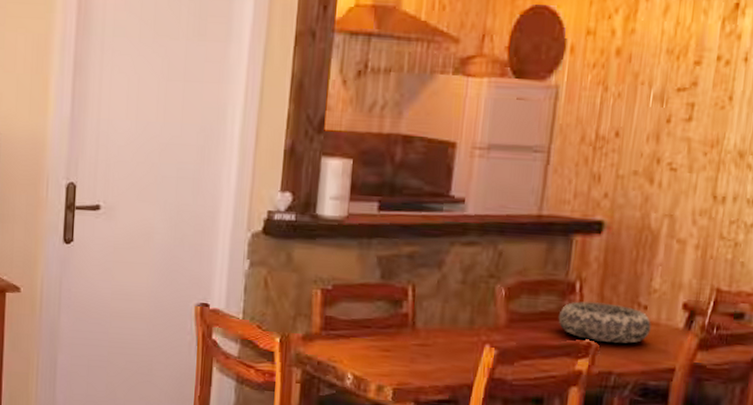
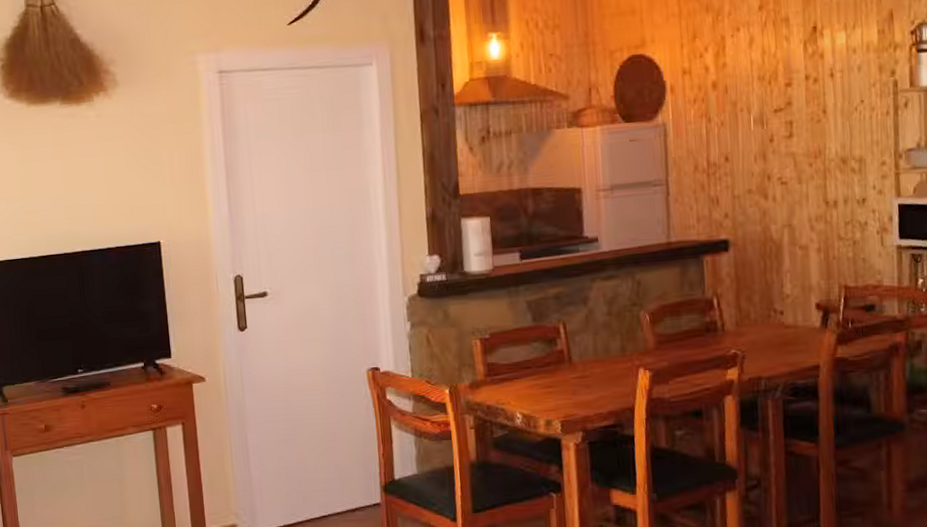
decorative bowl: present [558,301,651,344] -> none [702,314,790,351]

